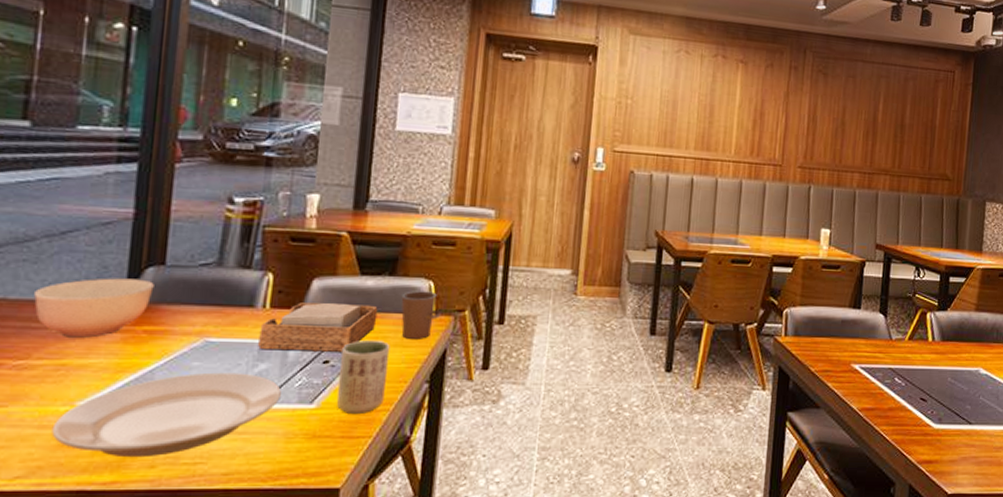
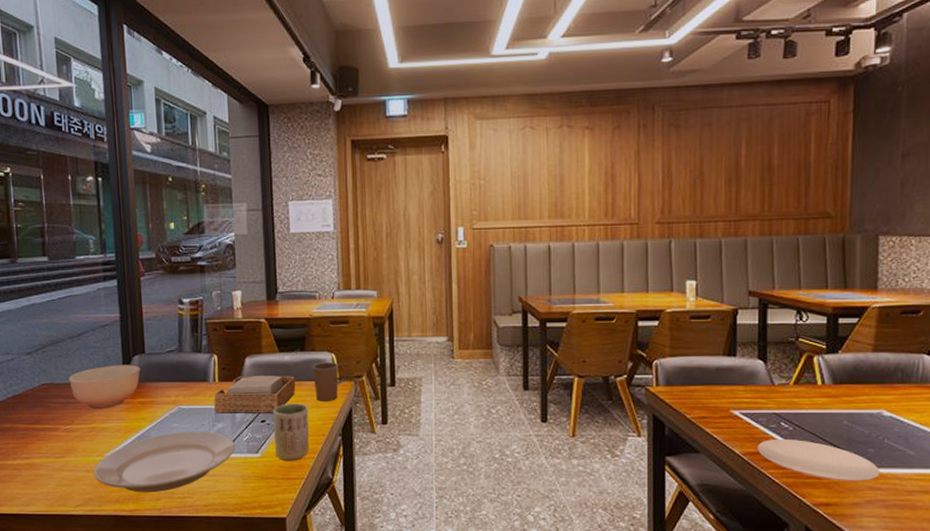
plate: none [873,394,975,440] -> present [758,438,880,483]

